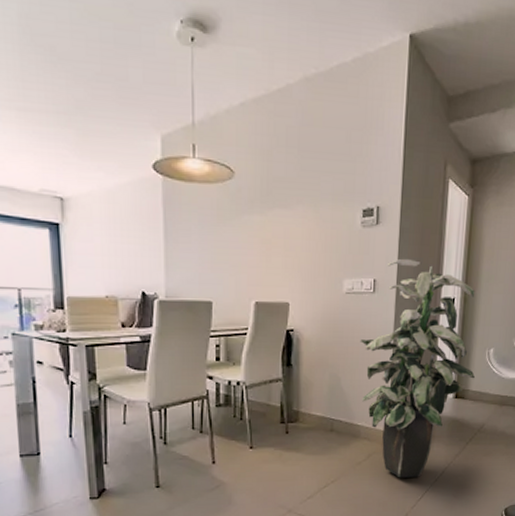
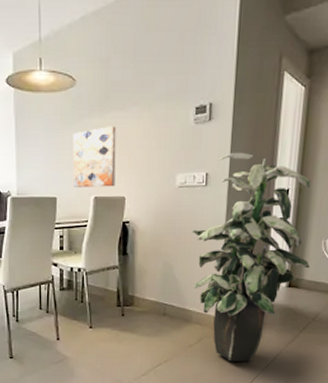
wall art: none [231,225,279,292] -> present [73,126,116,187]

